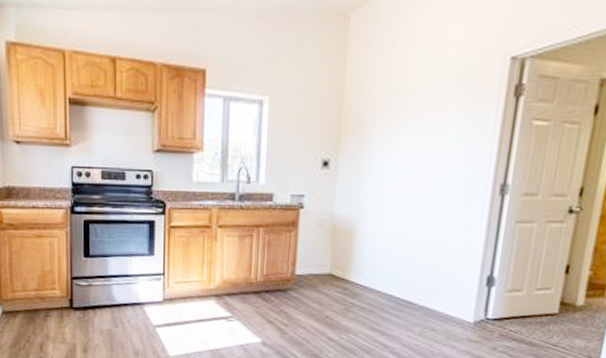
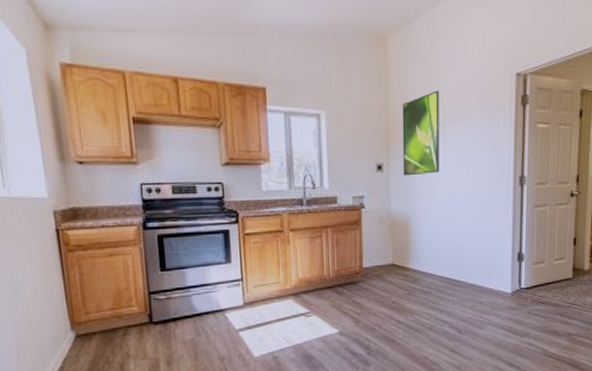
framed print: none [352,76,408,176] -> present [402,90,439,176]

